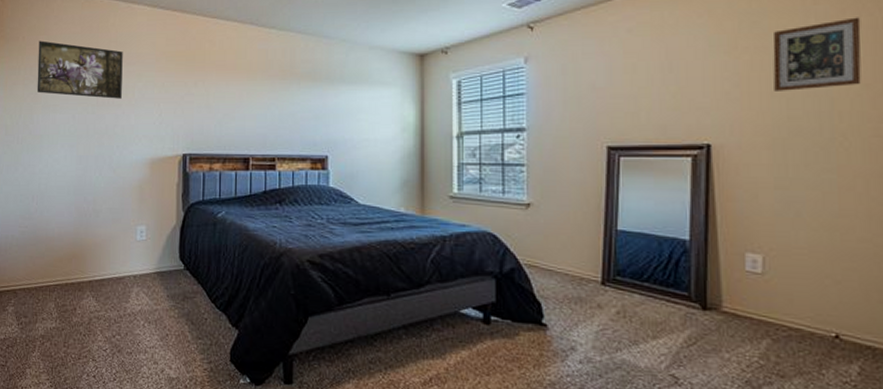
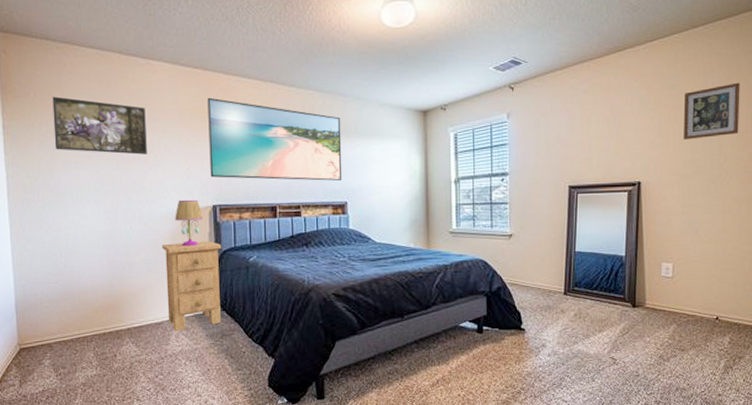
nightstand: none [129,192,189,289] -> present [162,241,222,332]
table lamp: none [144,147,172,197] -> present [175,199,203,247]
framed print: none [182,40,324,131] -> present [207,97,343,181]

